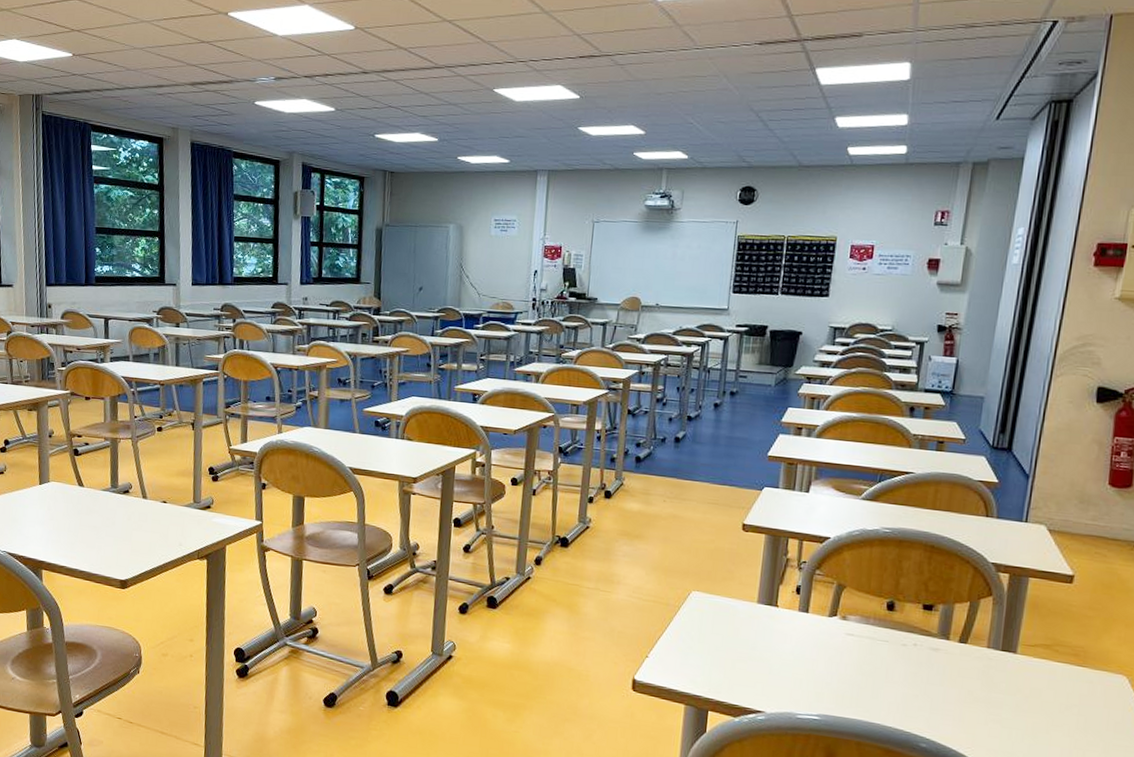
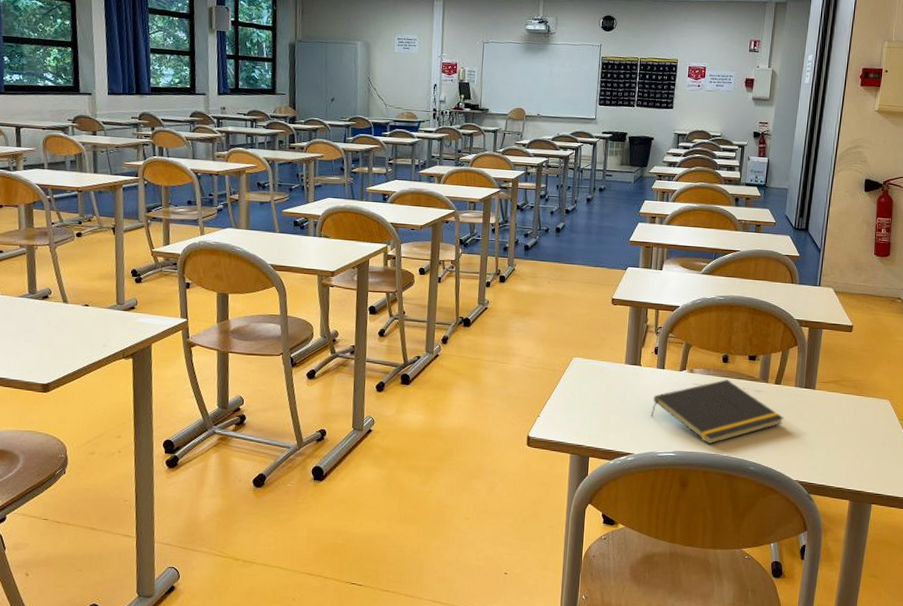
notepad: none [788,631,971,711] -> present [650,379,785,445]

